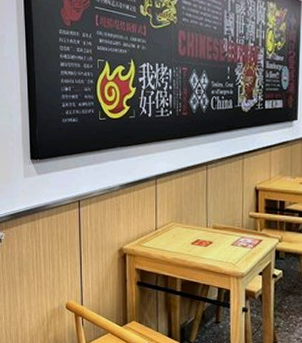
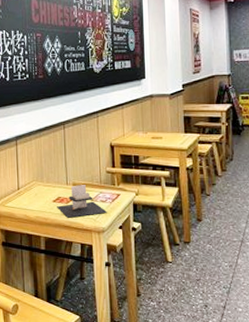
napkin holder: none [195,228,247,261] -> present [57,185,107,218]

